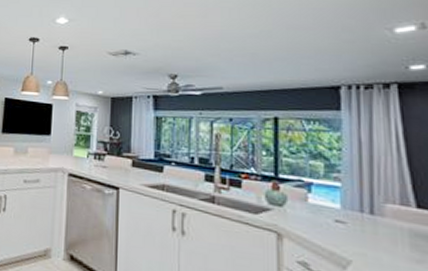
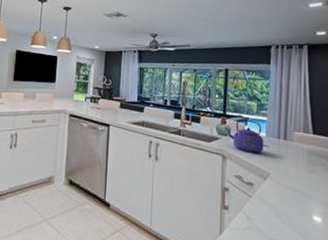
kettle: none [278,185,339,232] -> present [225,120,264,153]

